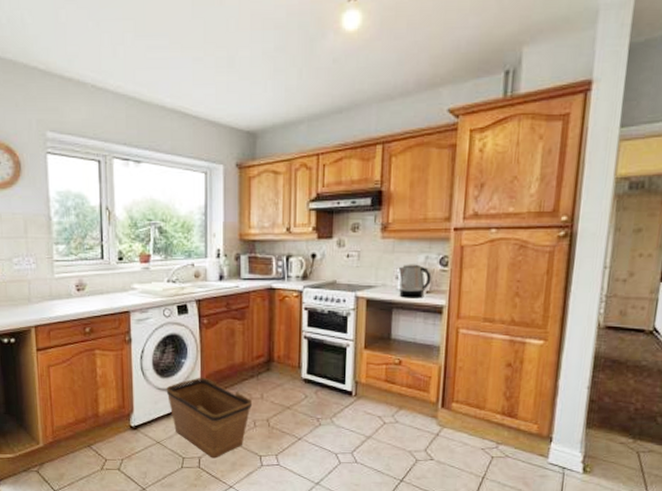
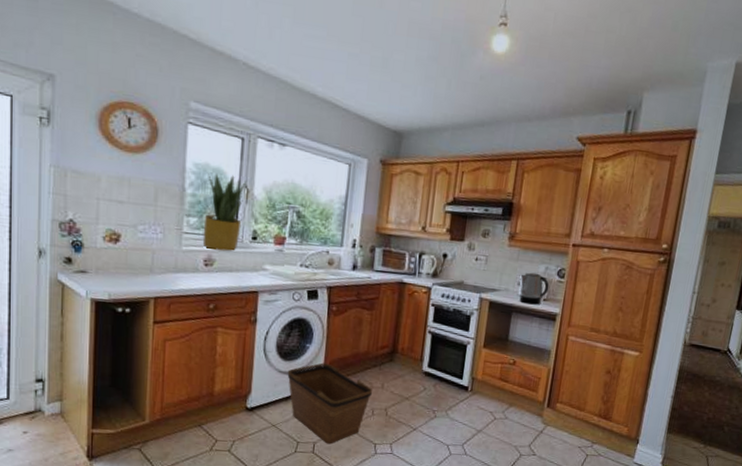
planter: none [70,199,108,275] -> present [202,173,248,252]

